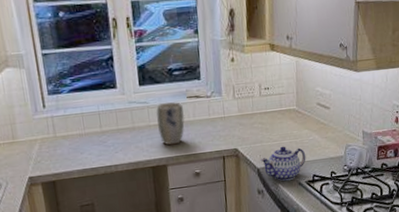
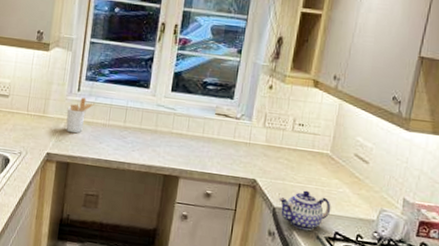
utensil holder: none [37,112,66,152] -> present [65,97,96,134]
plant pot: present [156,102,185,145] -> none [179,113,209,159]

